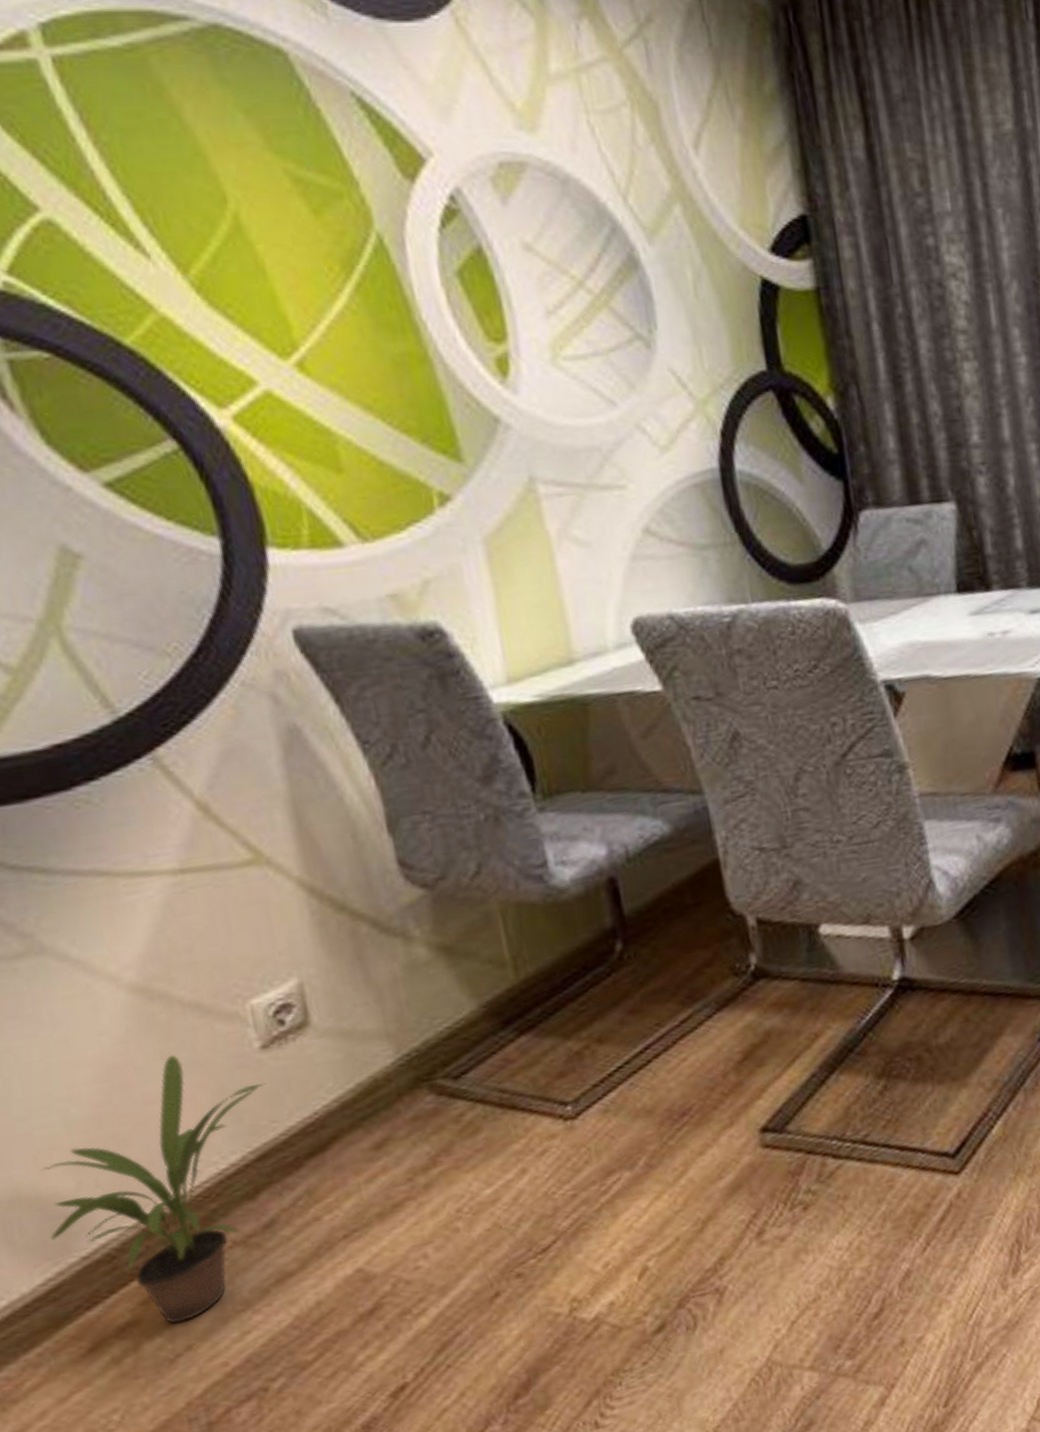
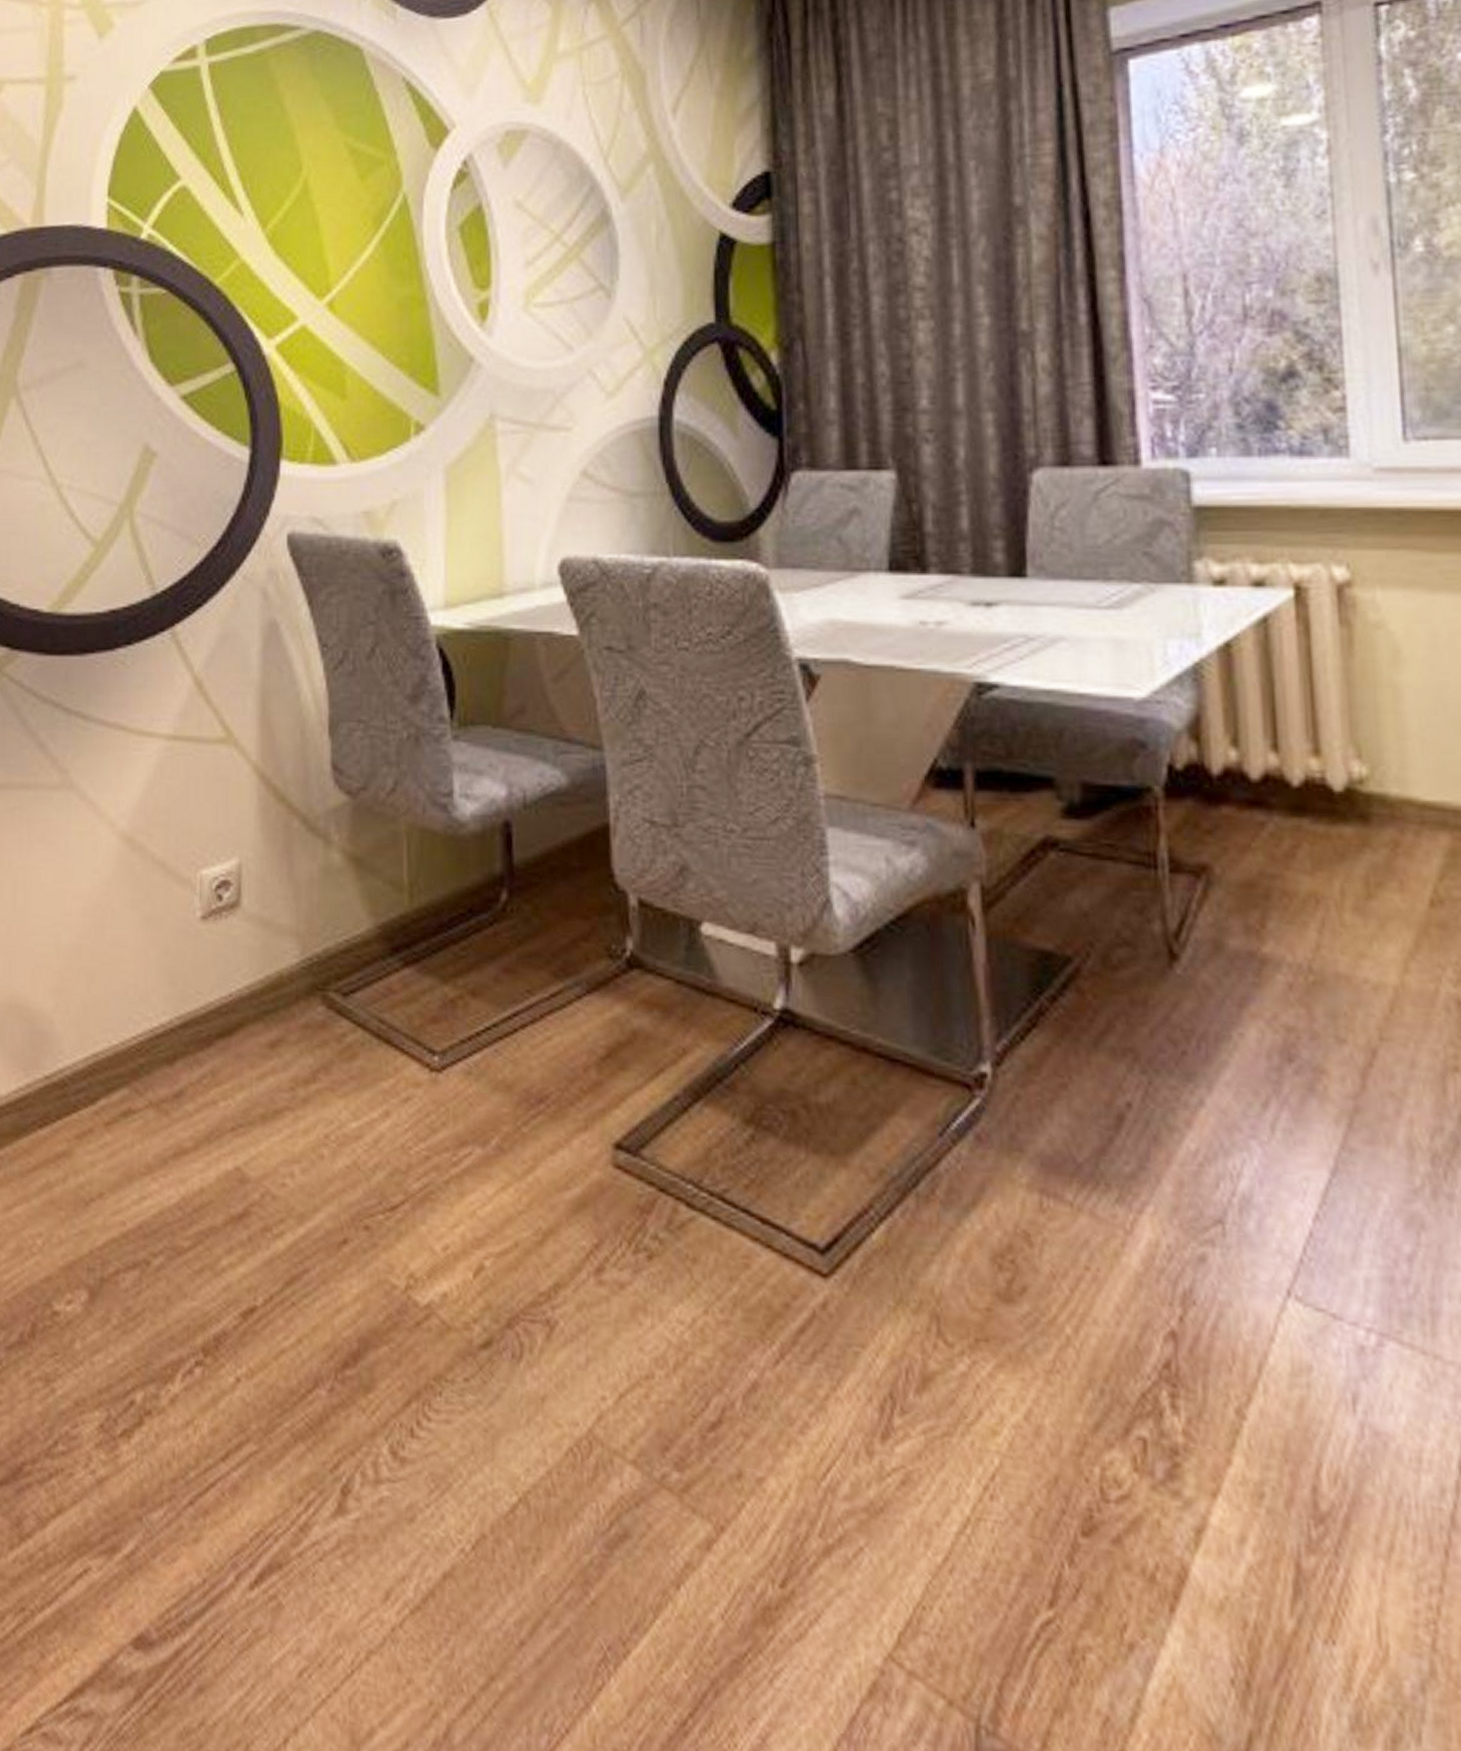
potted plant: present [42,1055,266,1324] -> none [29,905,199,1168]

